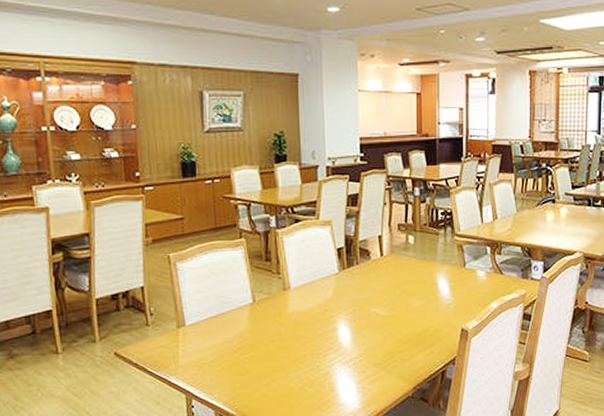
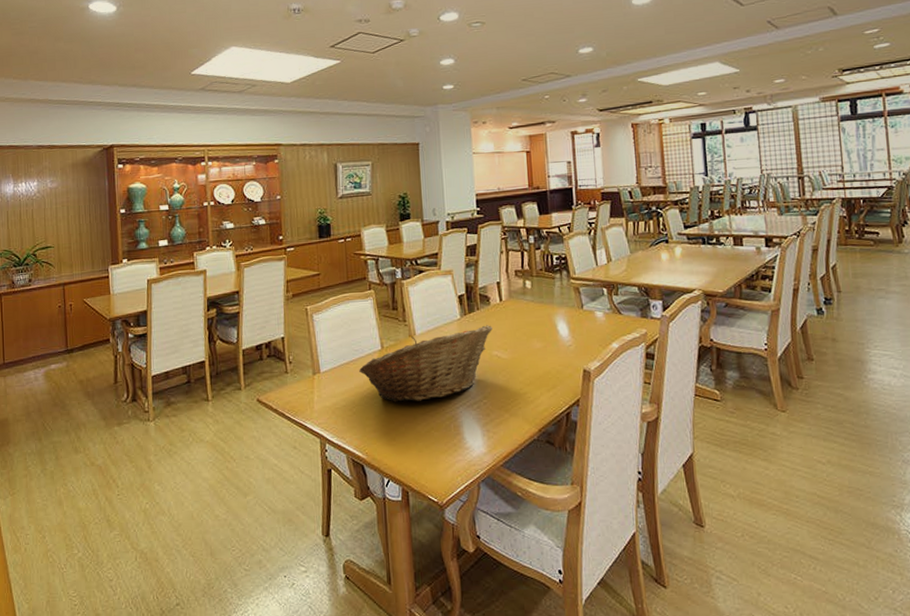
fruit basket: none [228,280,372,358] -> present [359,325,493,402]

